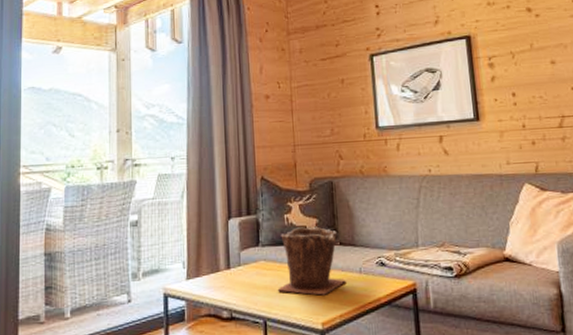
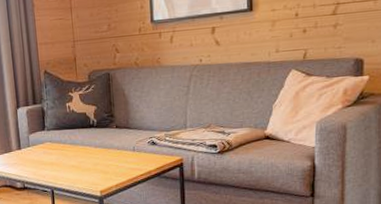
plant pot: present [277,226,346,296] -> none [61,112,122,170]

